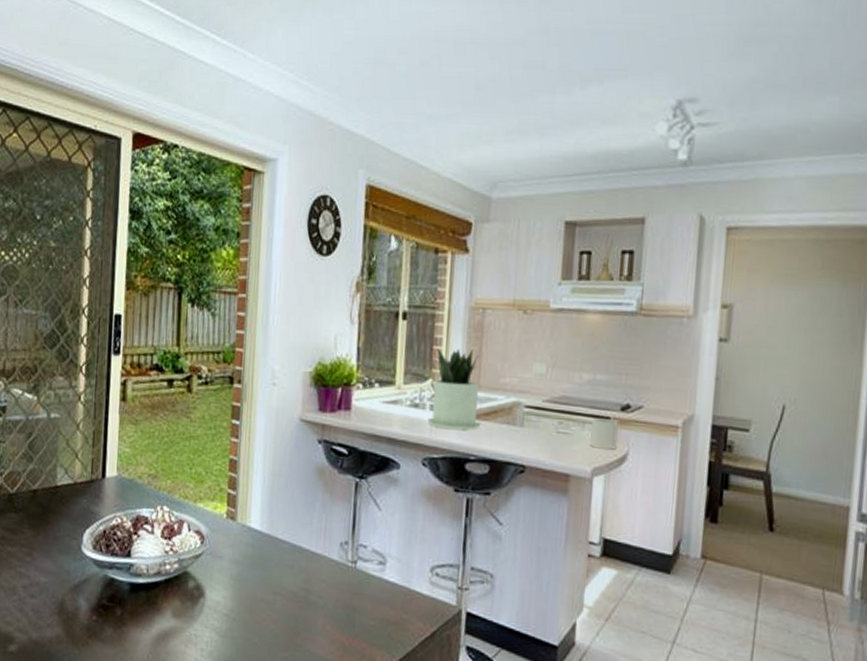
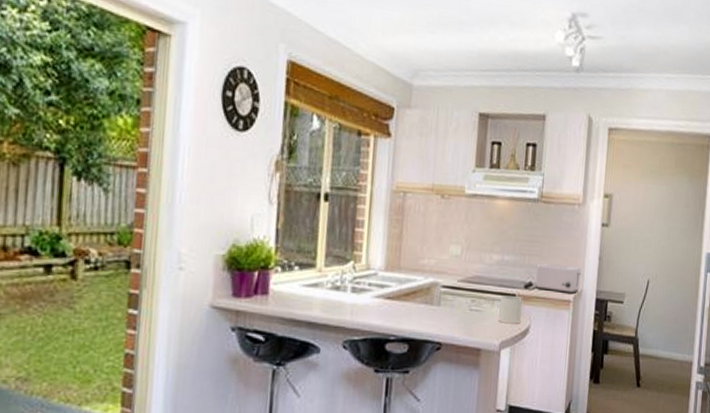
planter: present [427,348,481,431] -> none [348,230,401,312]
toaster: none [633,383,693,419] -> present [535,263,582,295]

